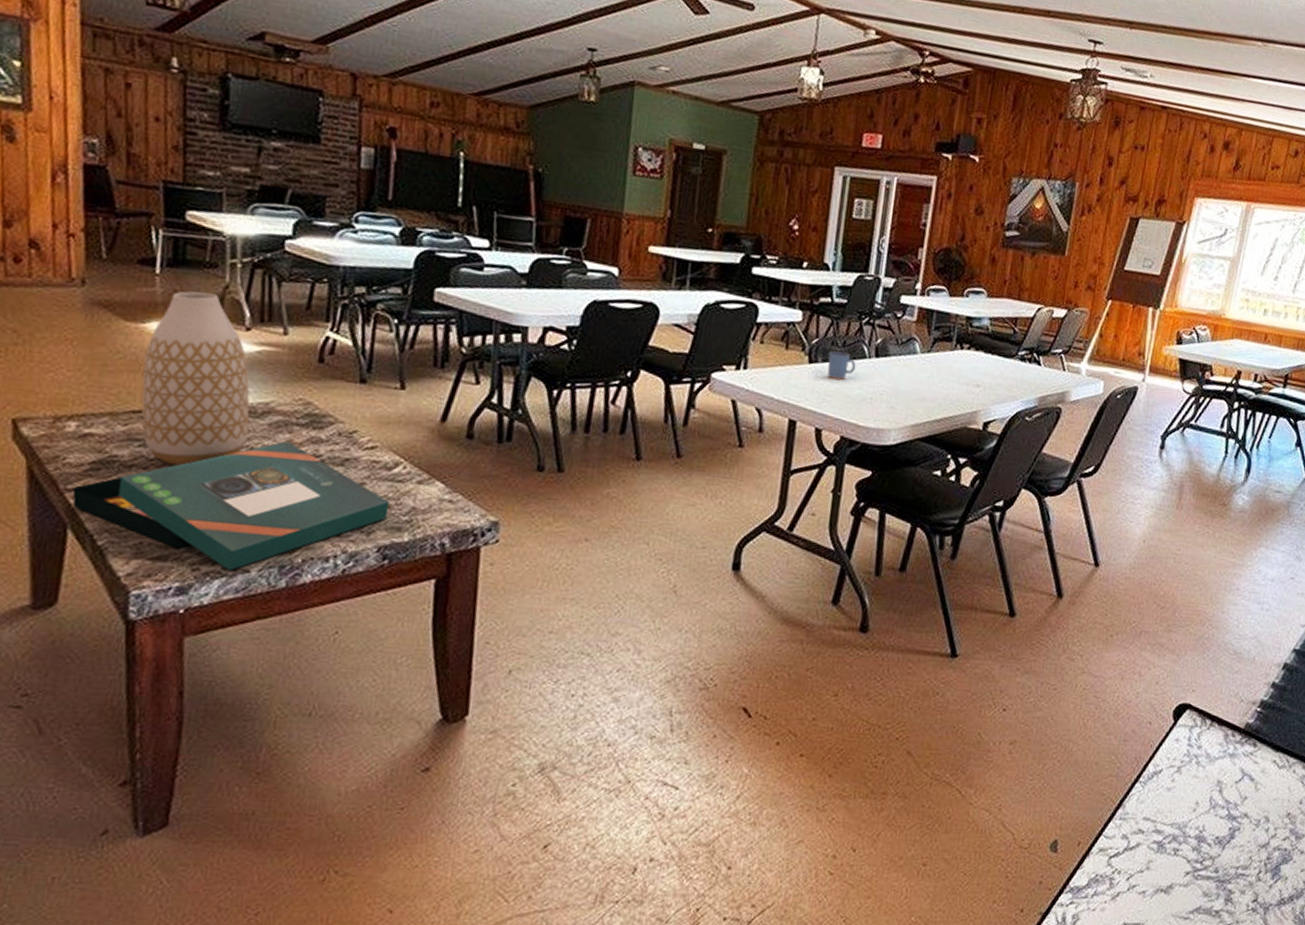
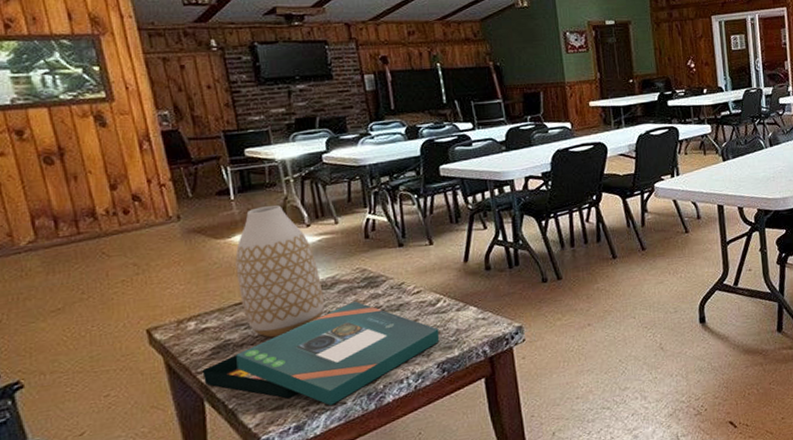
mug: present [827,351,856,380] -> none [736,148,758,169]

